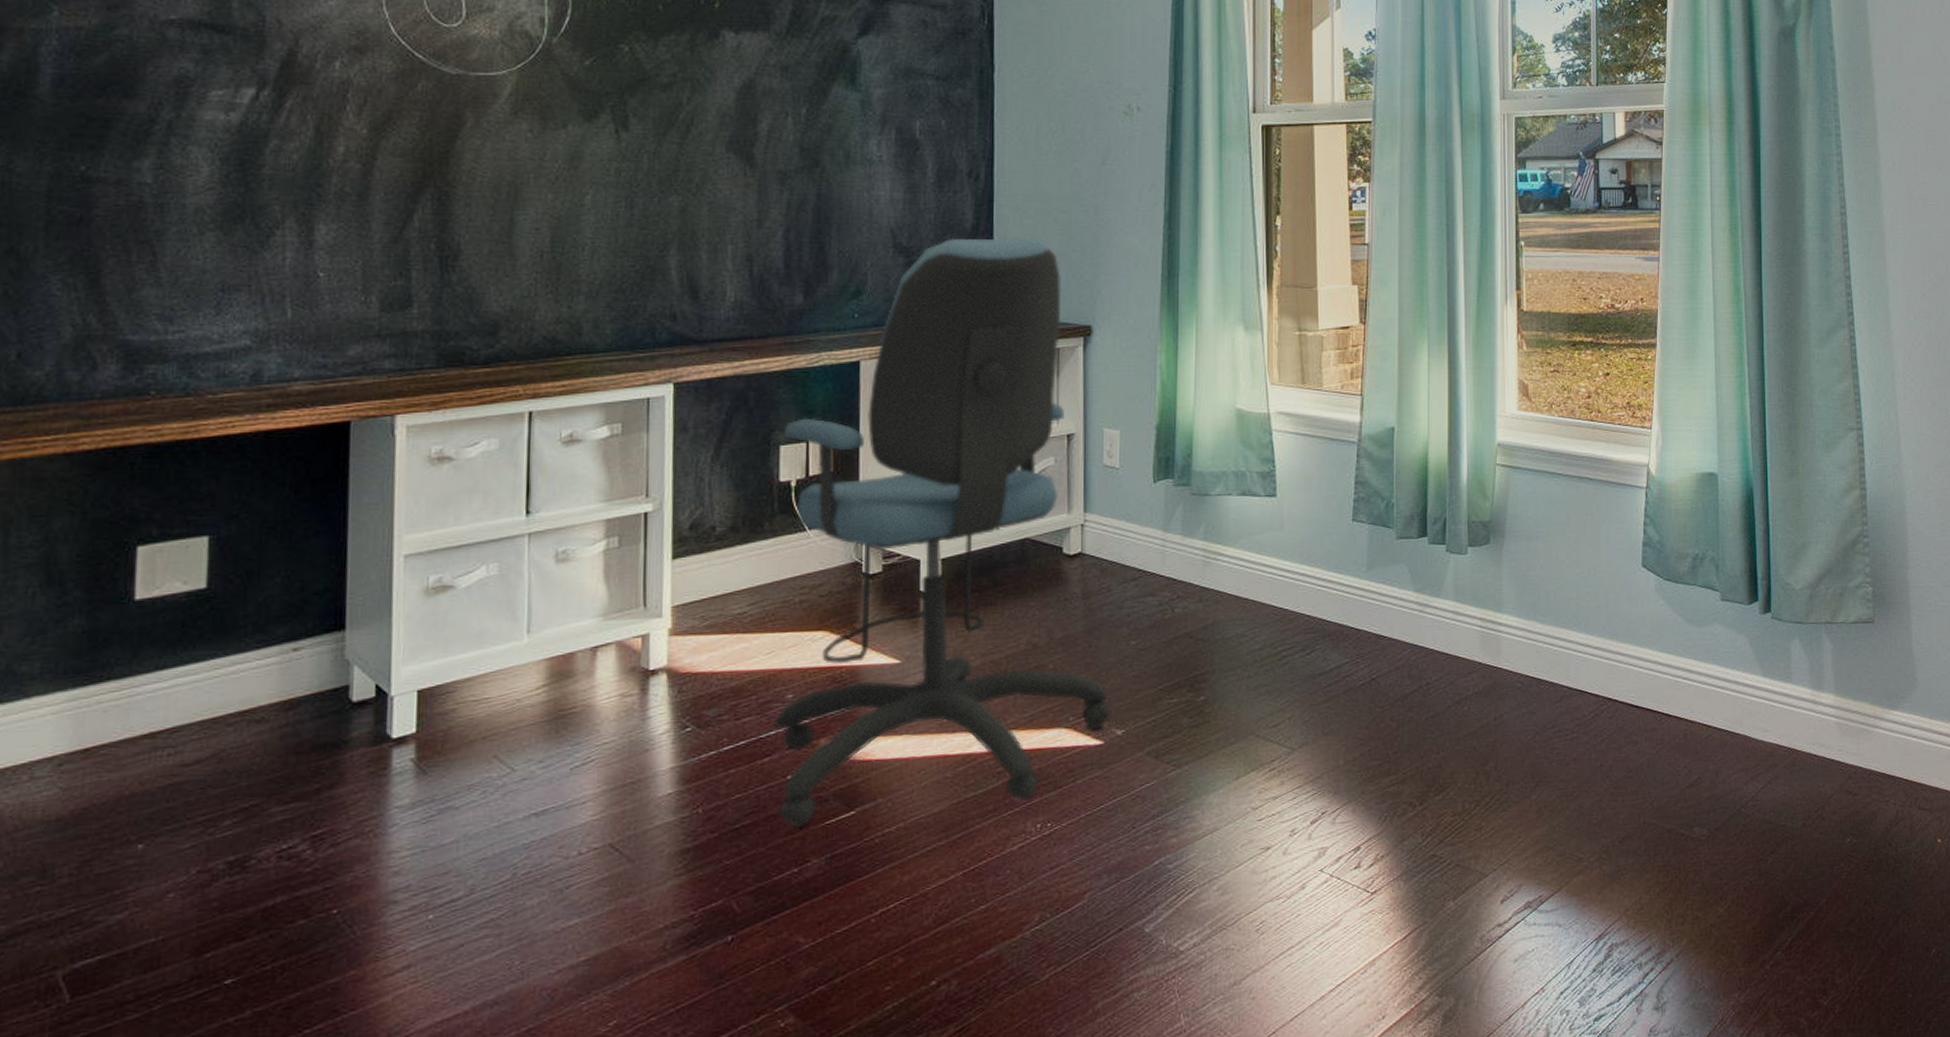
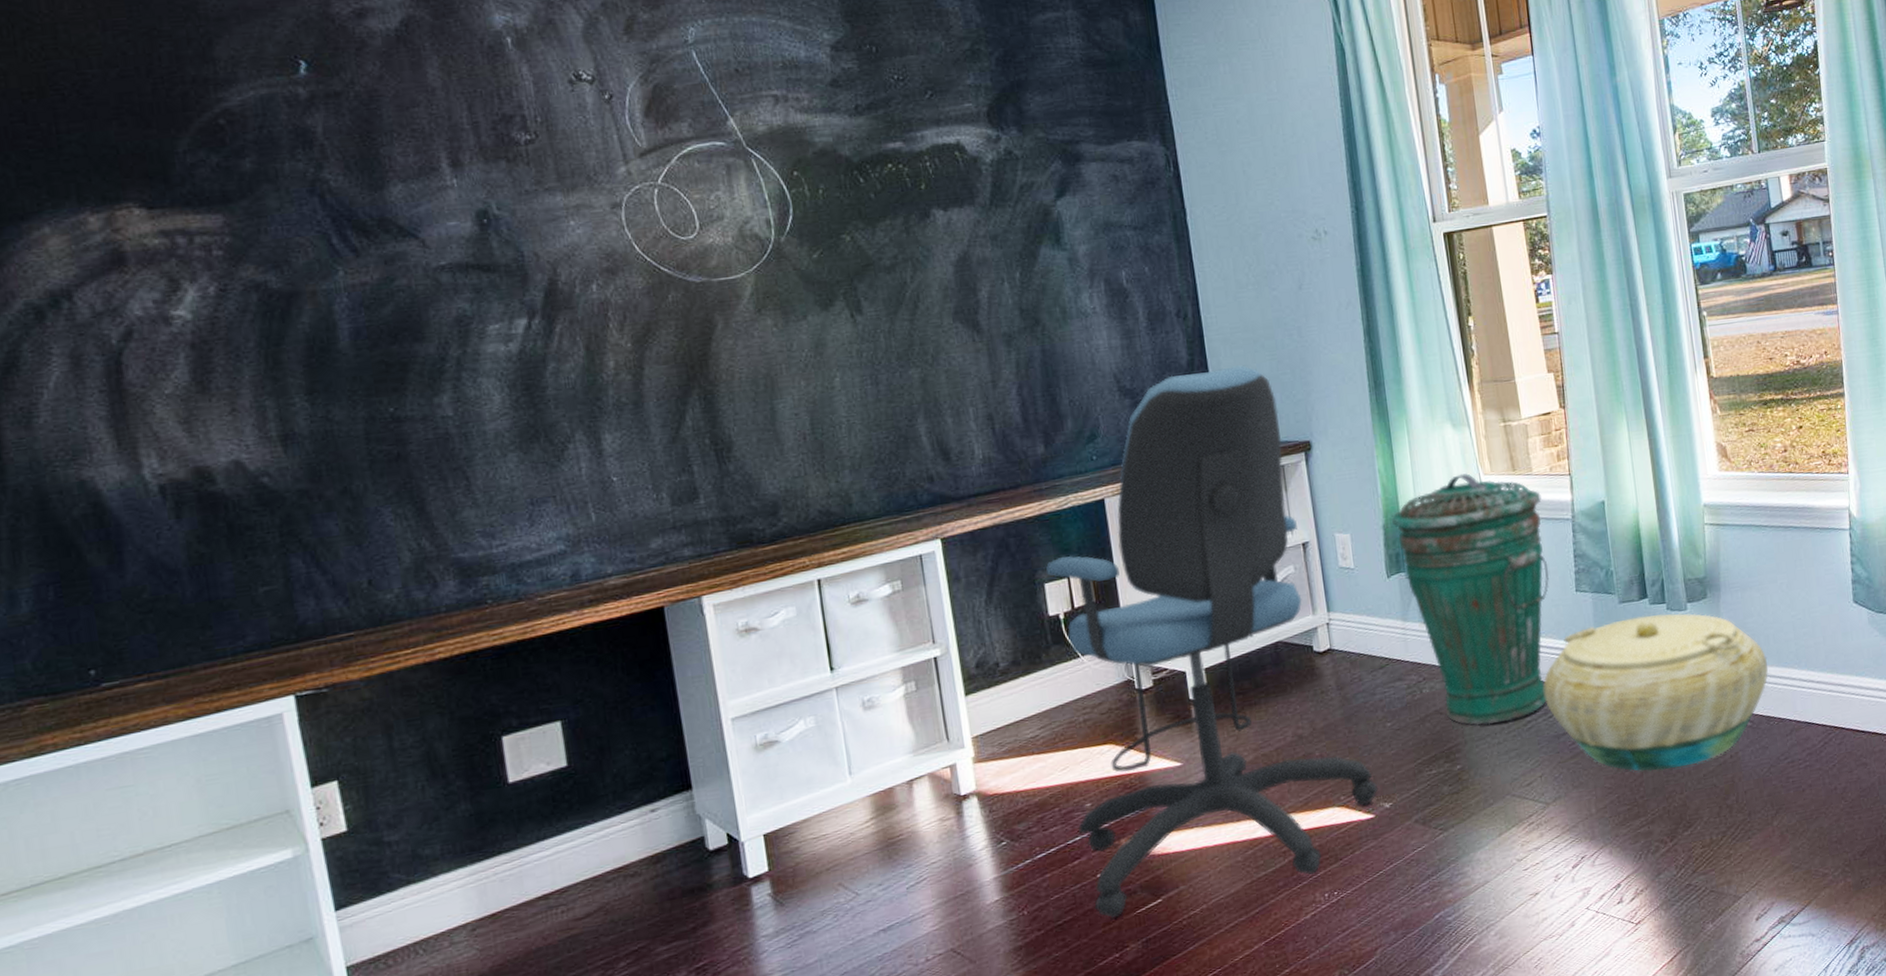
trash can: none [1166,381,1328,656] -> present [1391,473,1549,726]
basket: none [1305,555,1544,726] -> present [1543,613,1768,772]

